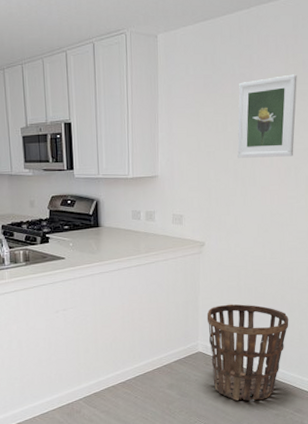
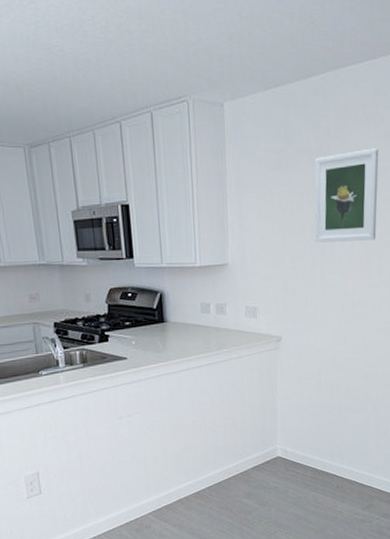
basket: present [206,304,289,401] -> none [285,403,374,508]

